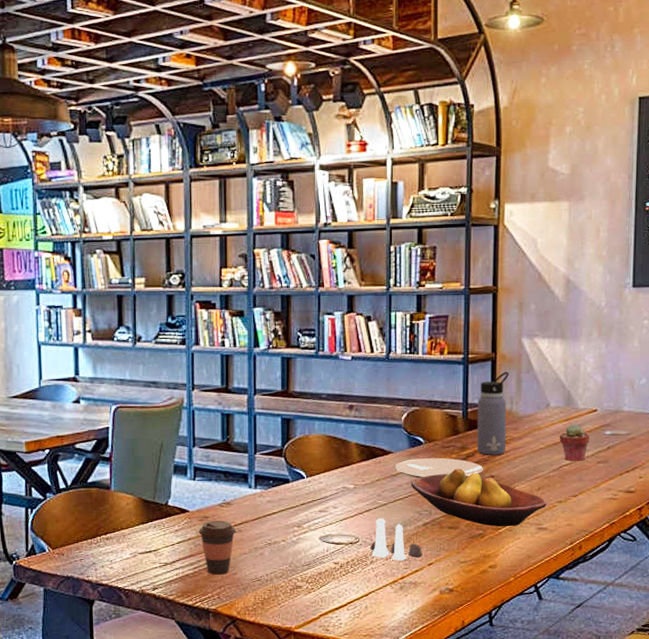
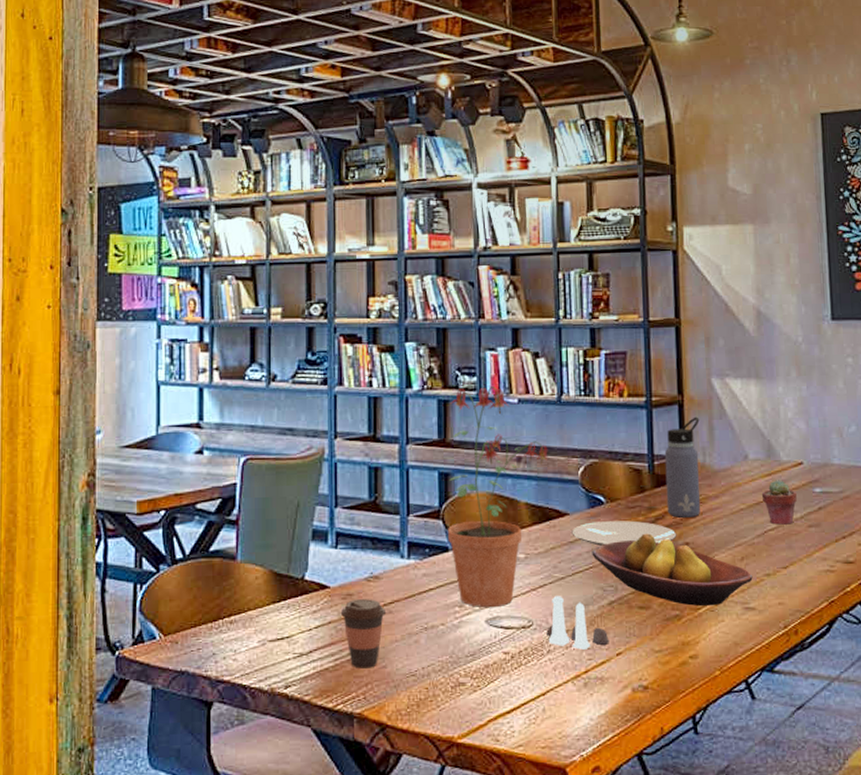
potted plant: none [289,346,378,528] -> present [448,386,550,608]

